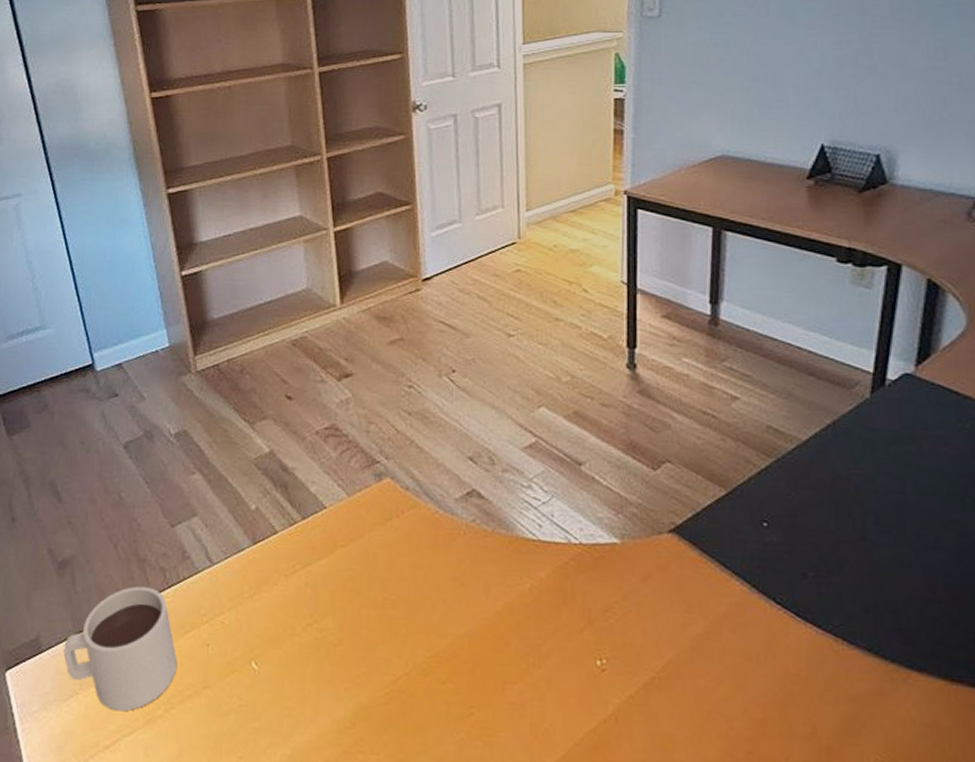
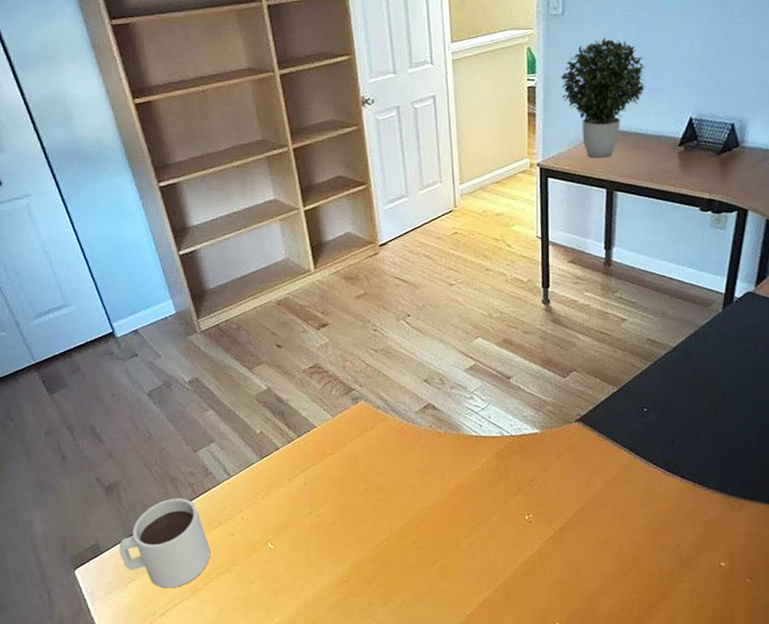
potted plant: none [655,44,764,189] -> present [560,37,647,158]

